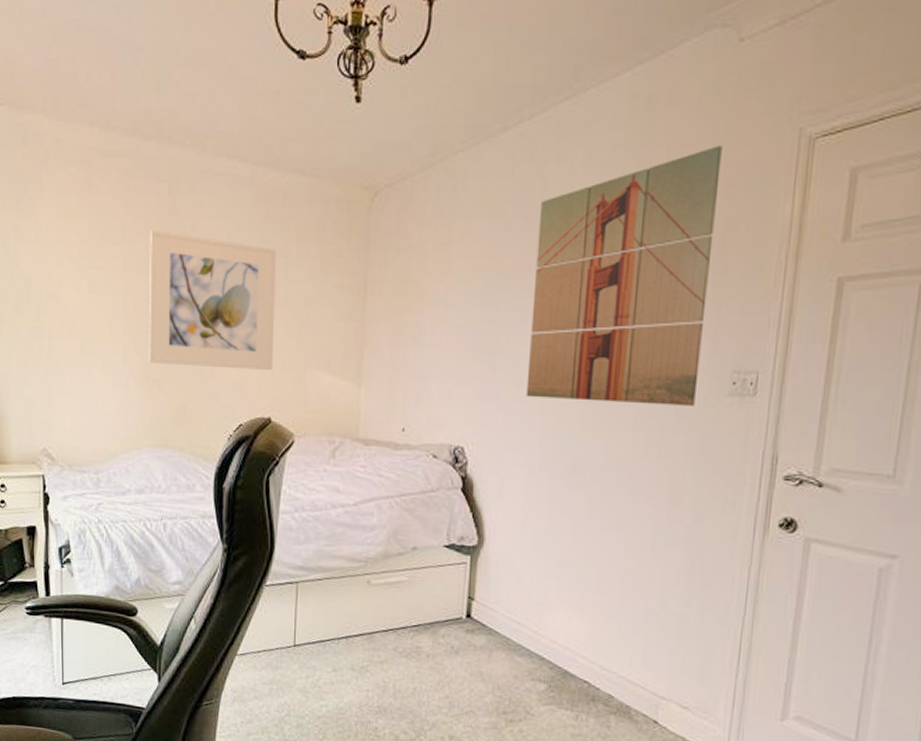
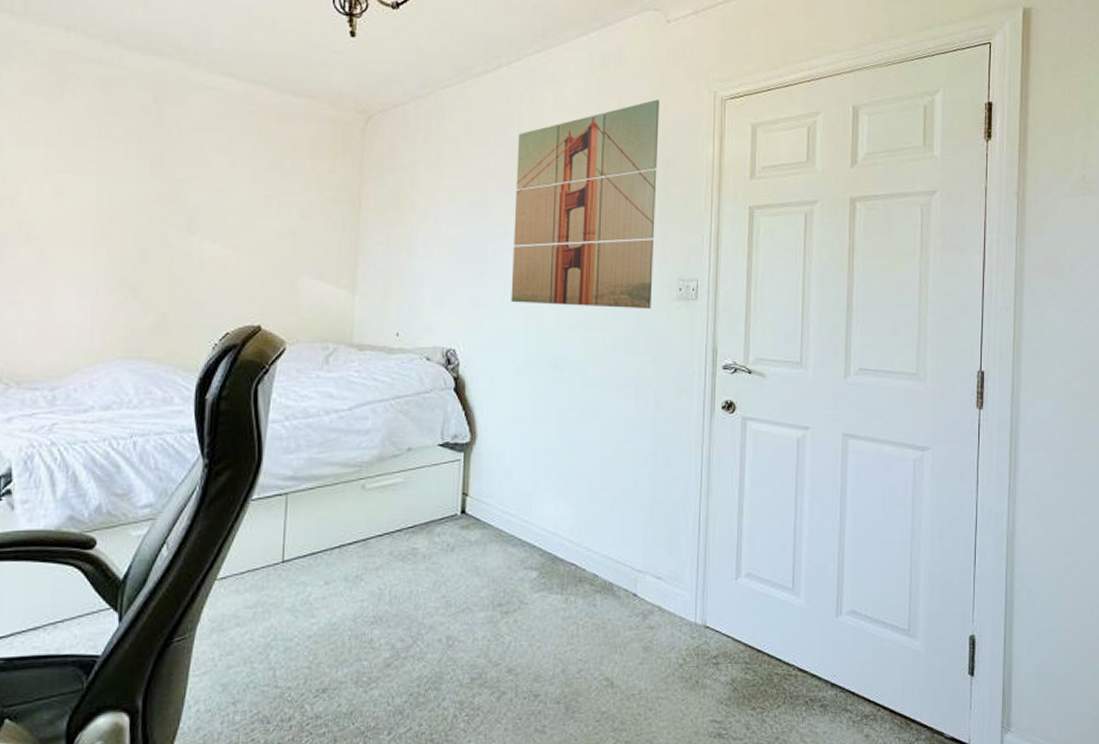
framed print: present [148,230,276,370] -> none [123,137,269,278]

